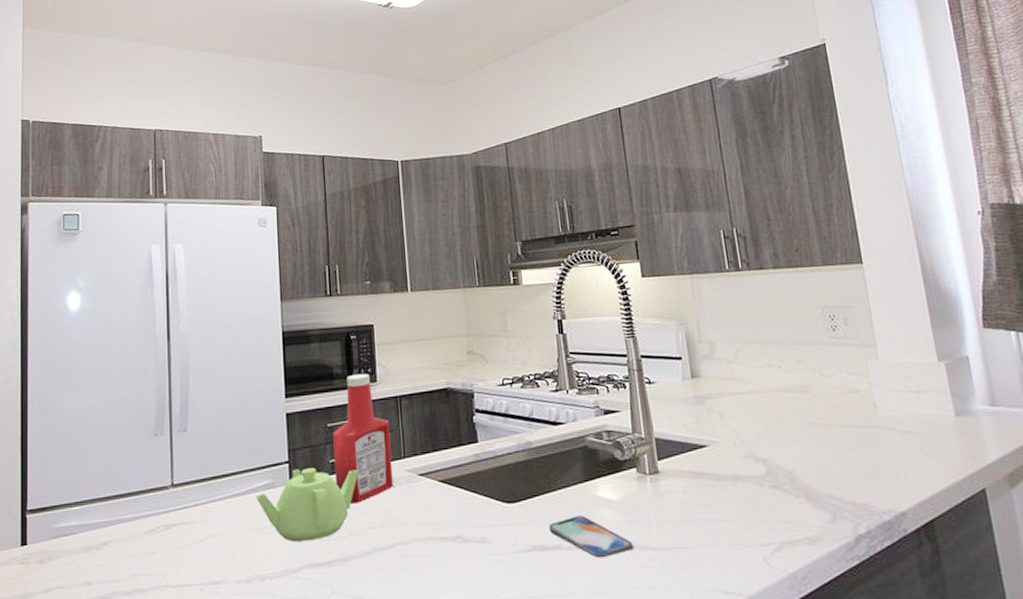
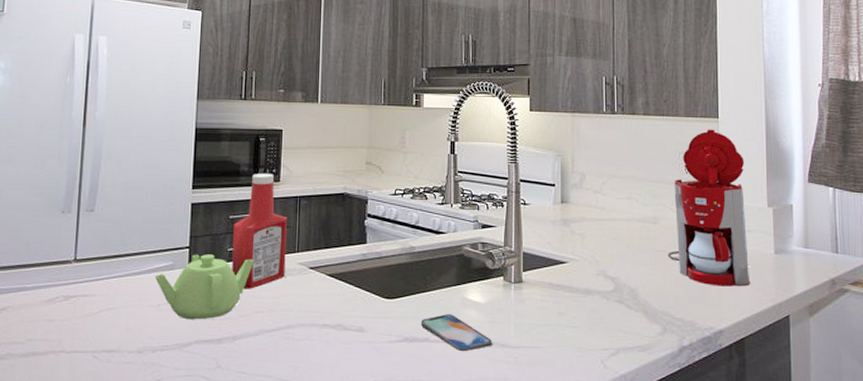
coffee maker: none [820,276,931,461] -> present [667,129,751,287]

